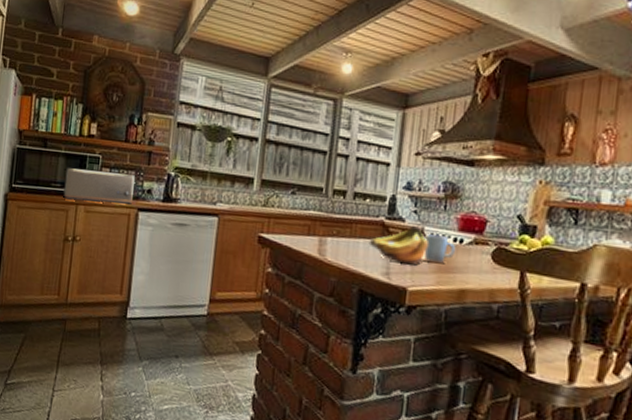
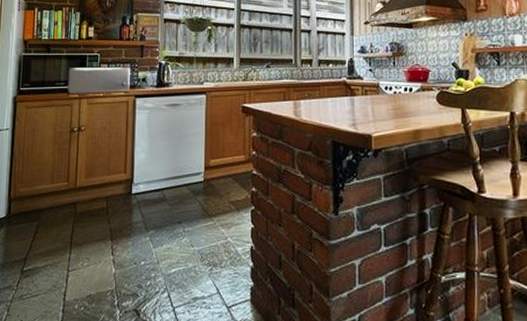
fruit: present [368,225,428,265] -> none [335,81,384,115]
mug: present [424,234,455,264] -> none [381,86,406,111]

